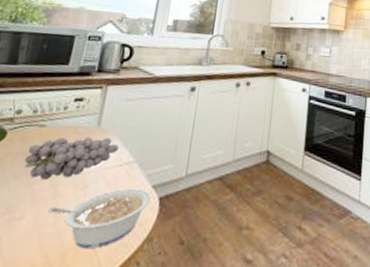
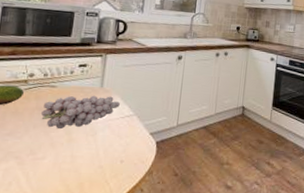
legume: present [48,188,151,249] -> none [65,135,149,180]

